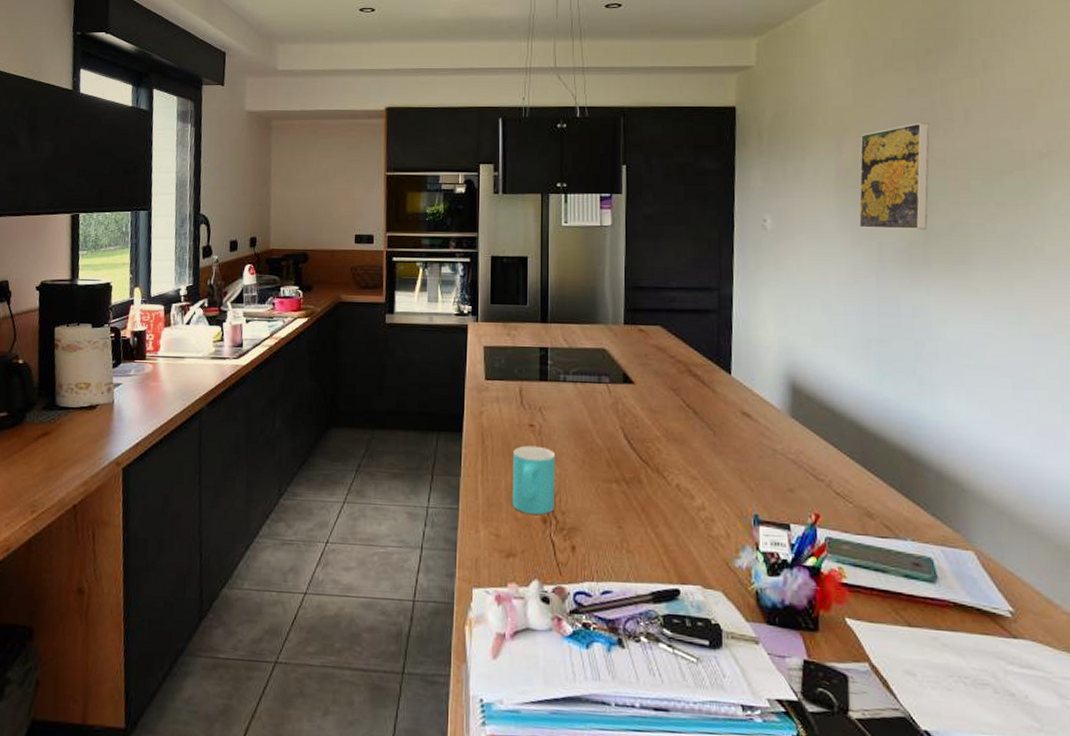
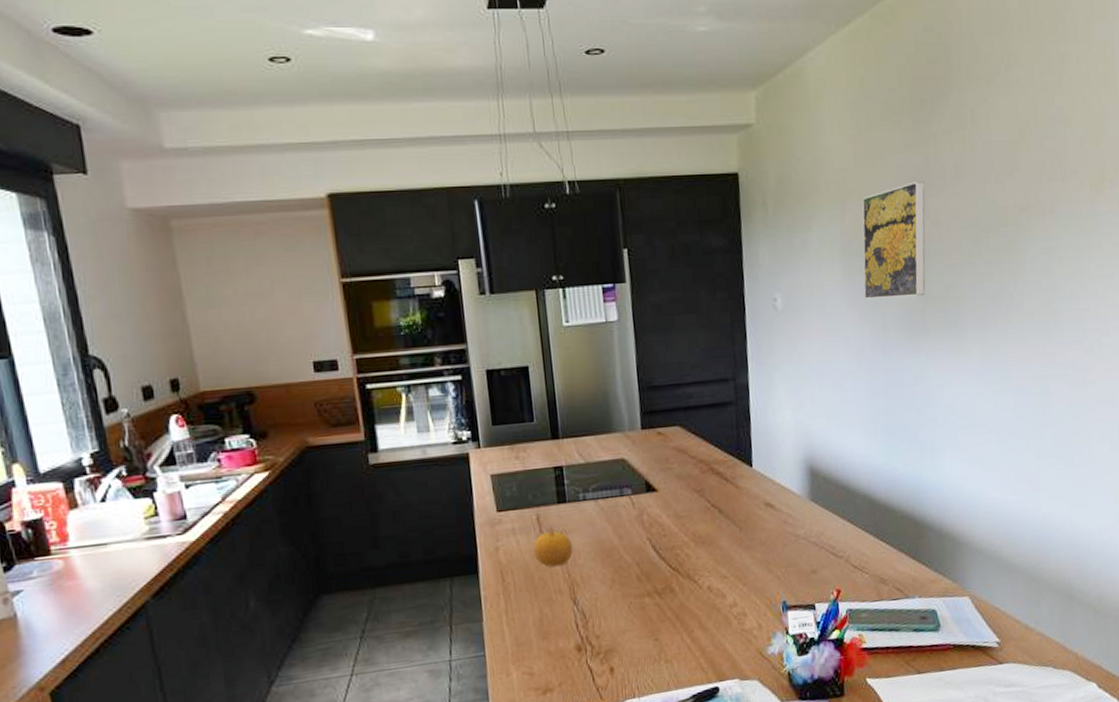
cup: present [511,445,556,515] -> none [538,573,588,646]
fruit: none [512,401,549,439] -> present [532,527,573,567]

